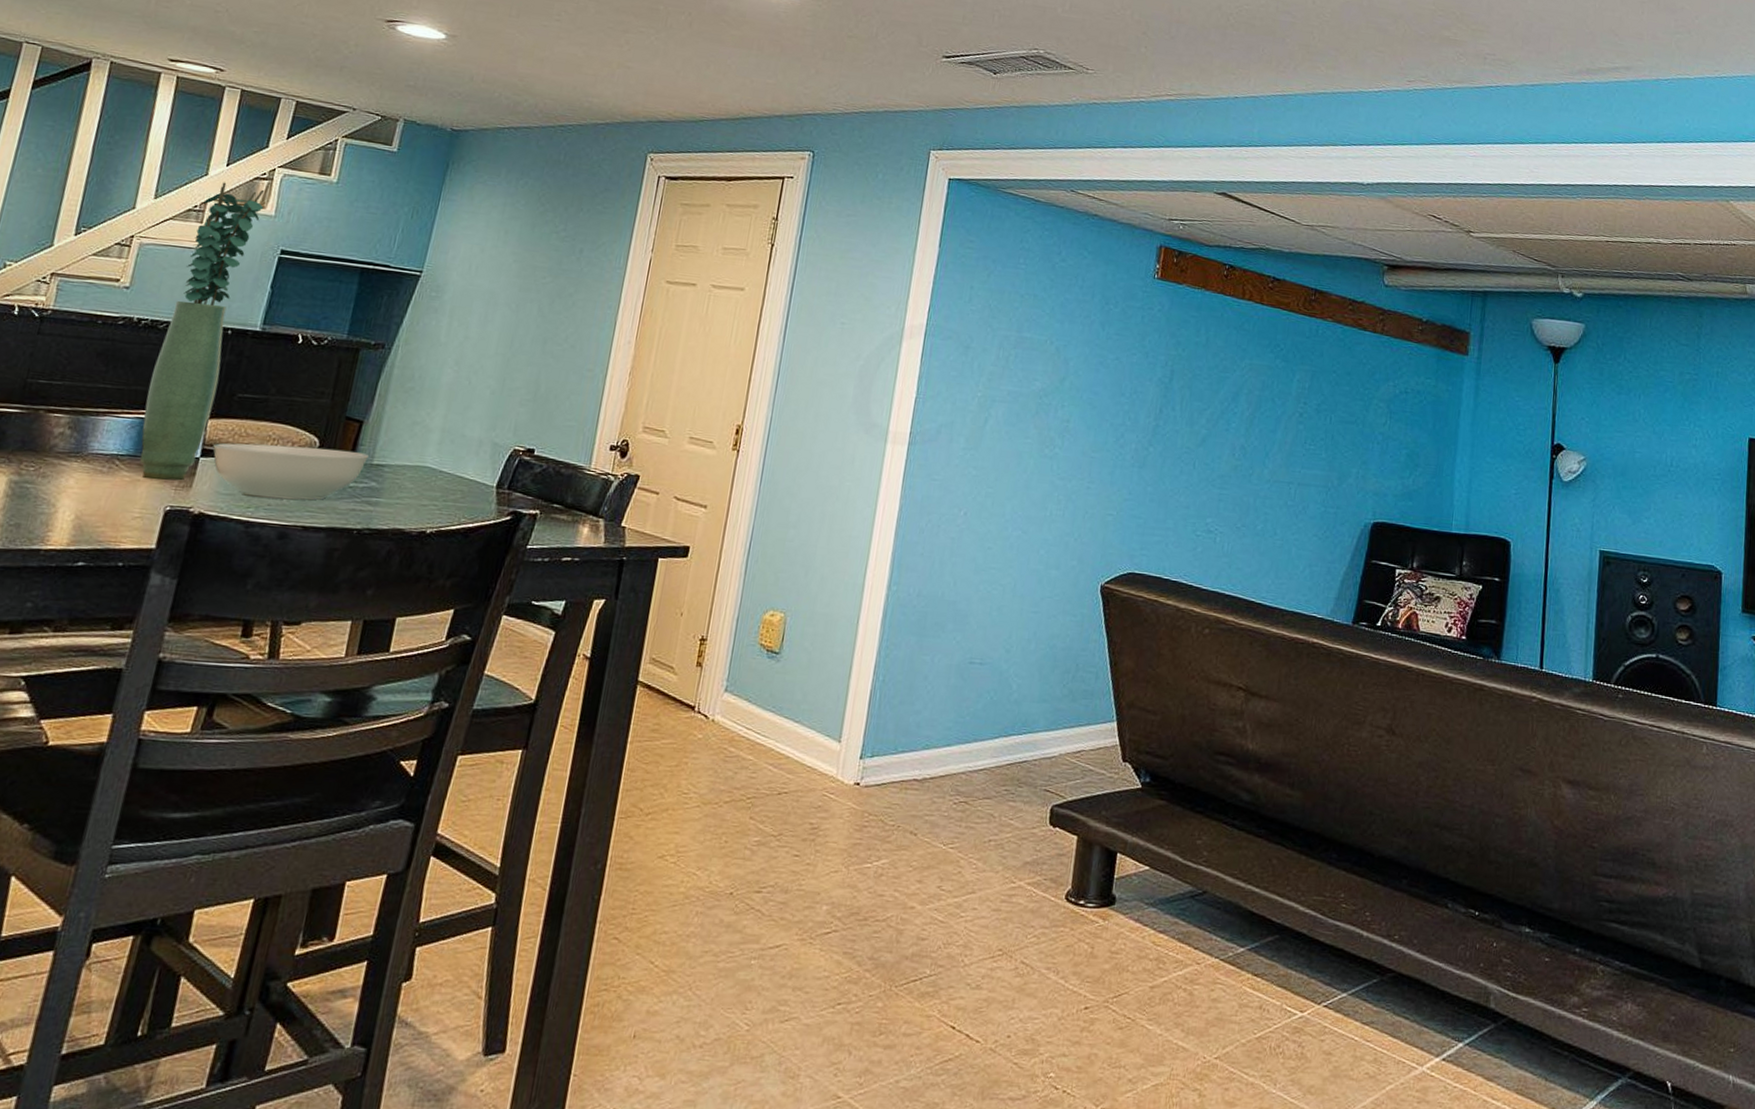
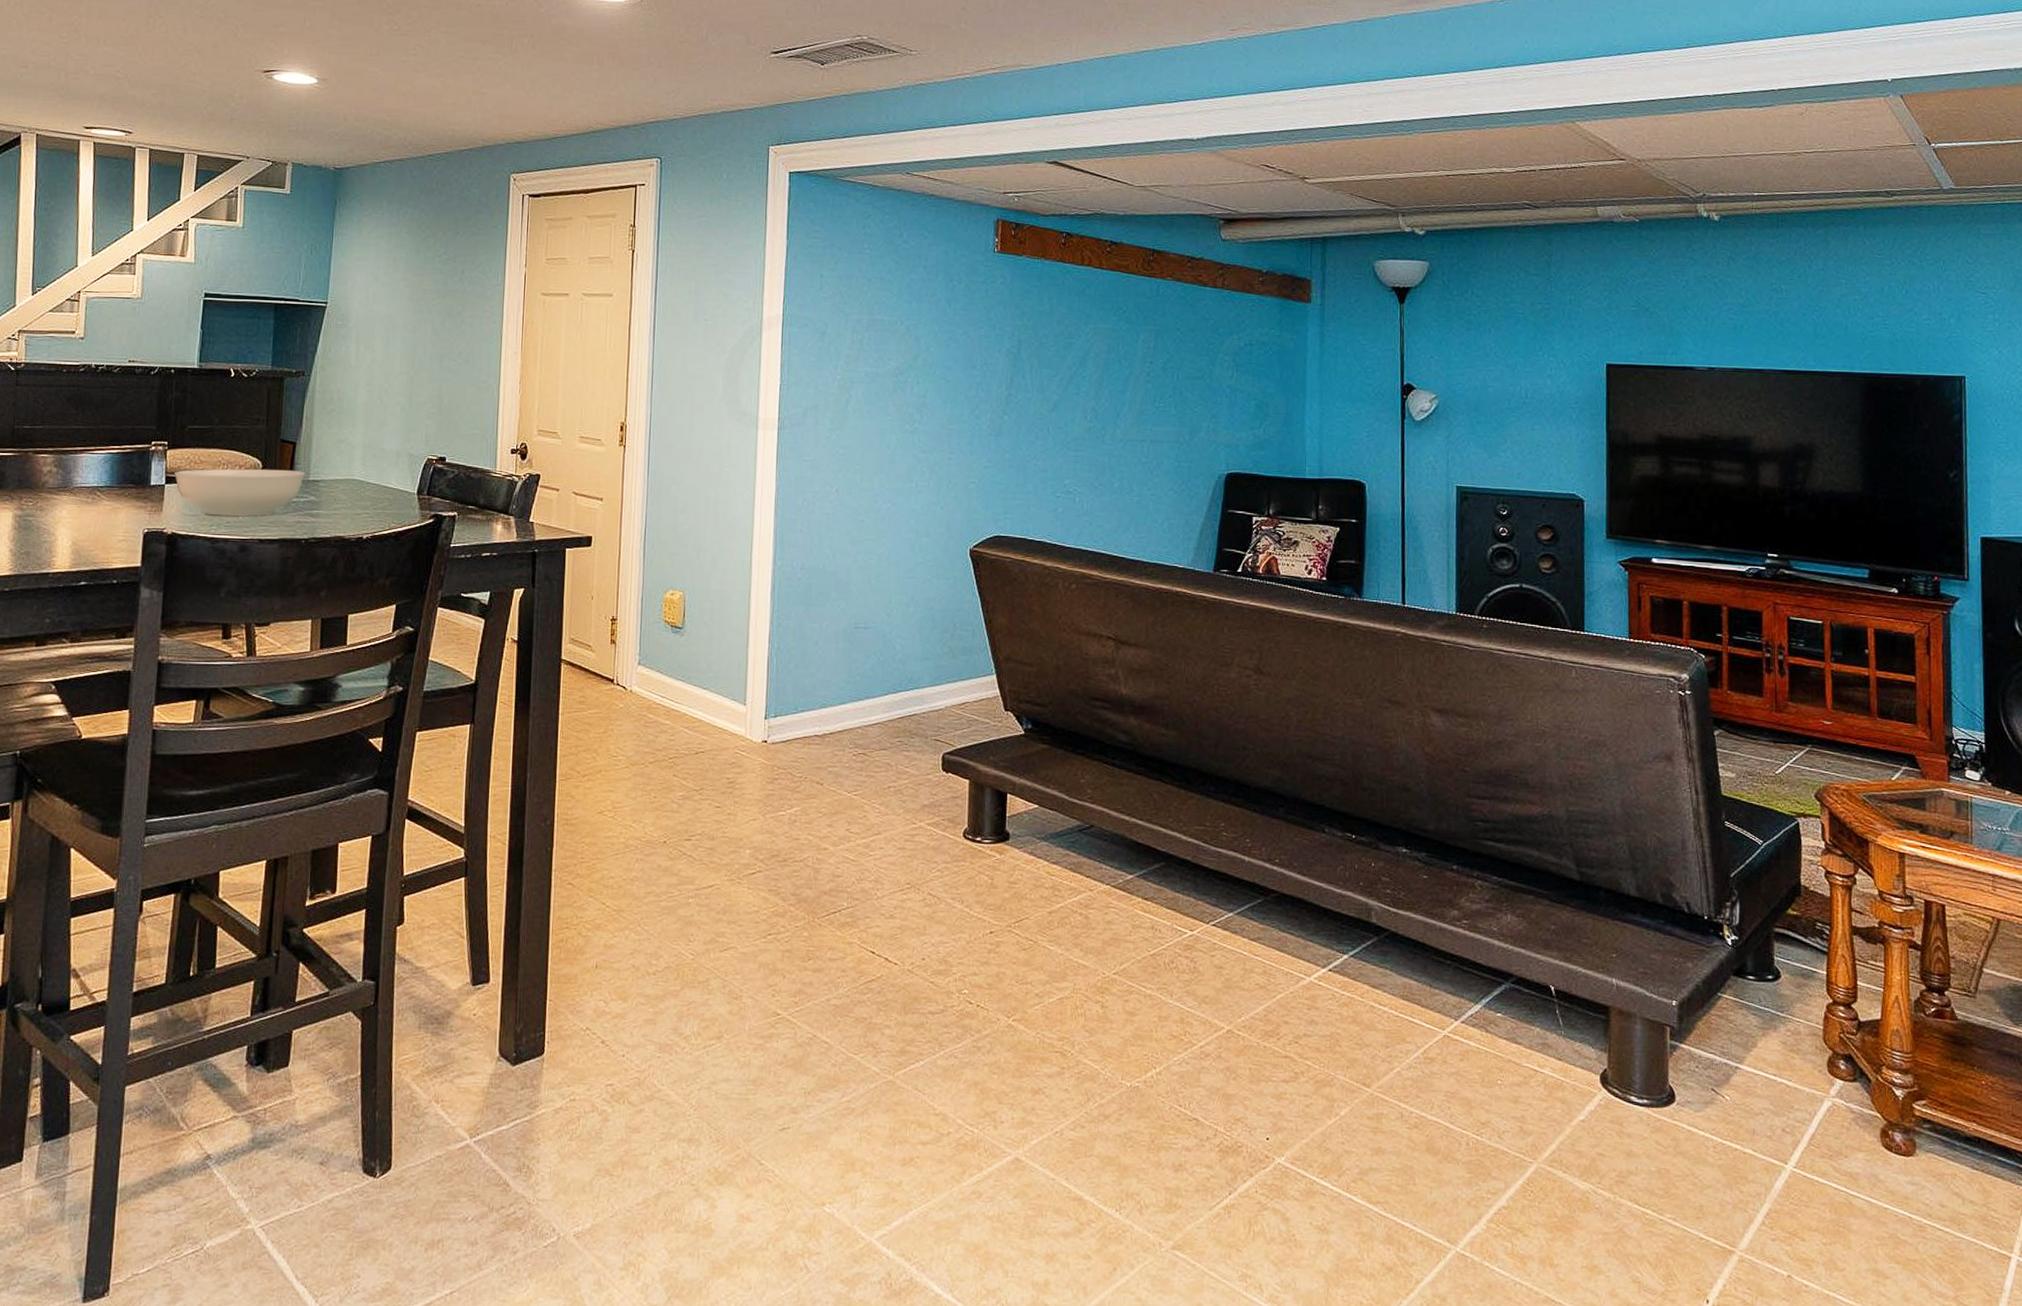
vase: present [139,182,265,481] -> none [113,235,185,507]

